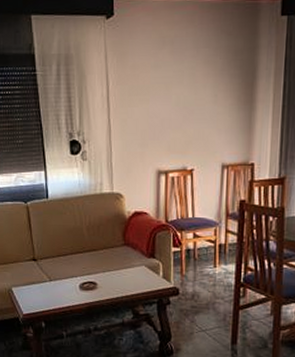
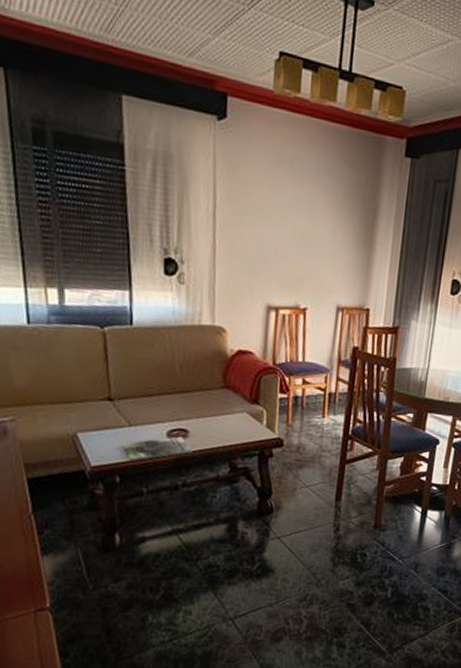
magazine: none [46,288,101,309] -> present [123,436,193,460]

